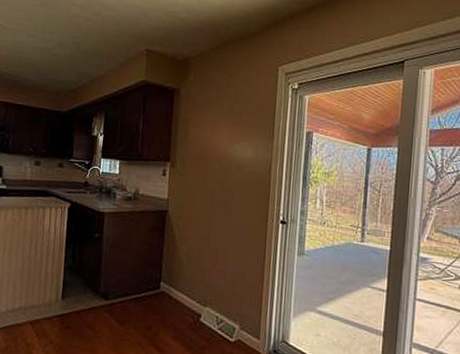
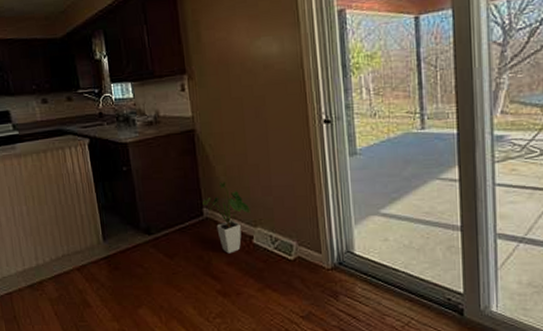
house plant: none [161,261,203,328] -> present [202,182,250,254]

